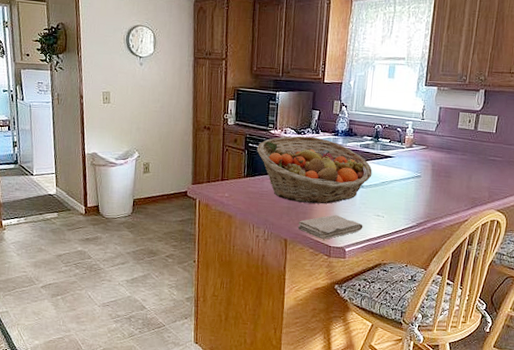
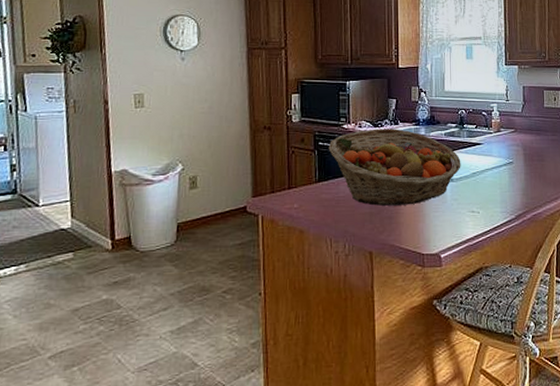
washcloth: present [297,215,363,239] -> none [383,216,458,246]

